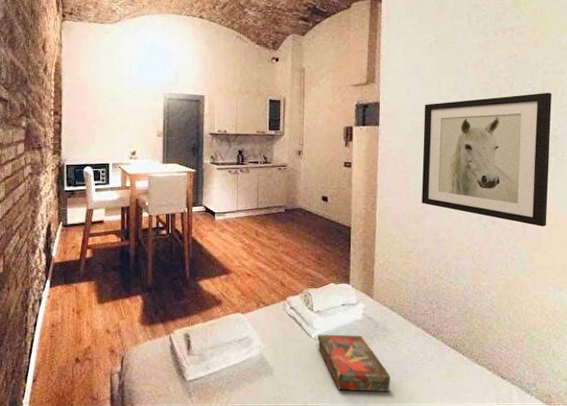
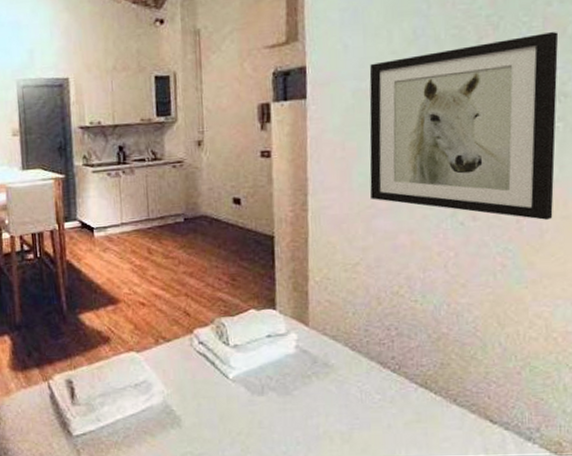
book: present [318,334,391,392] -> none [237,373,337,444]

